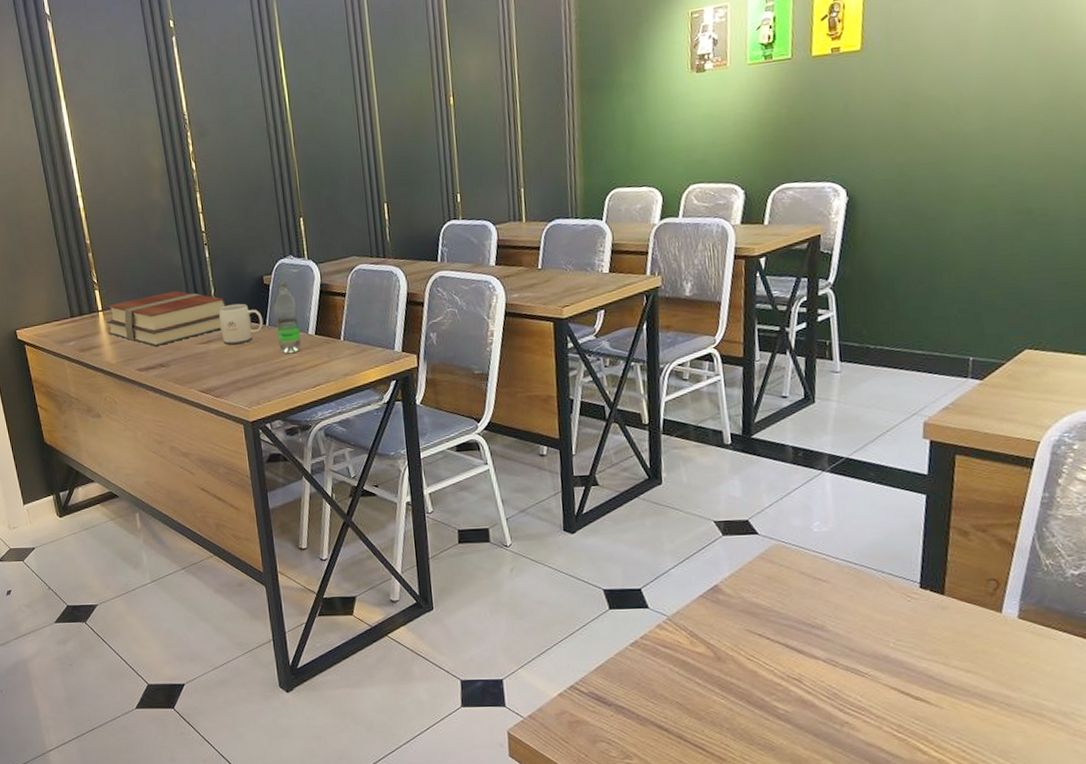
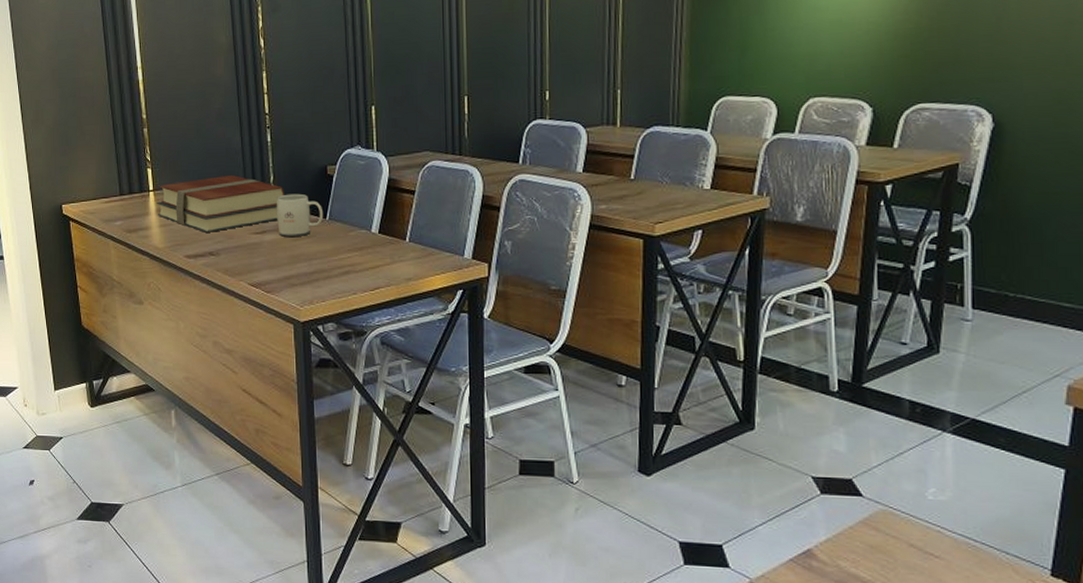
bottle: present [273,282,301,354] -> none [336,174,363,252]

